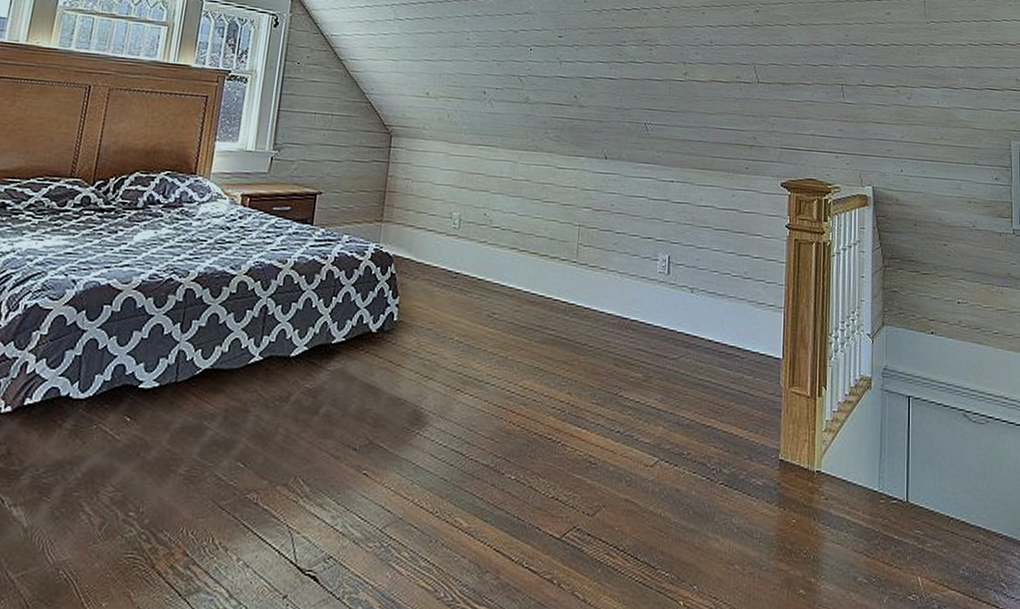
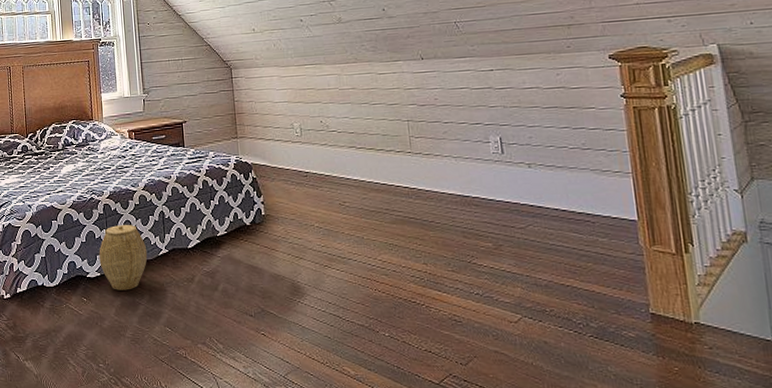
woven basket: none [161,318,234,409] -> present [99,224,148,290]

